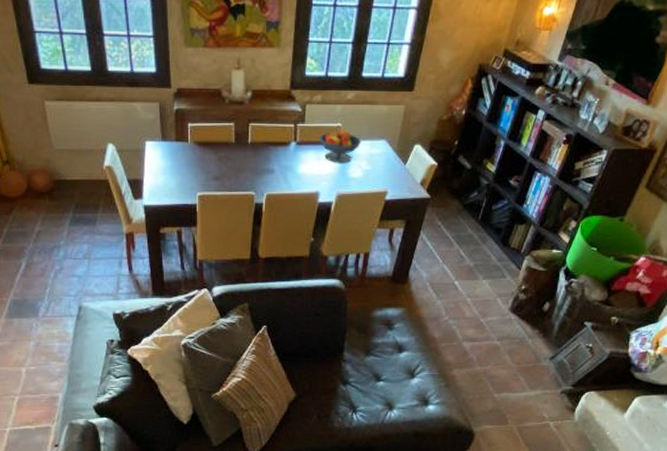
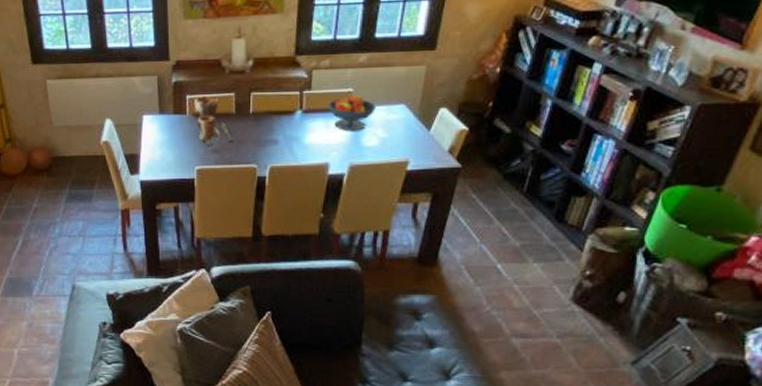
clay pot: none [196,124,233,173] -> present [194,96,234,146]

